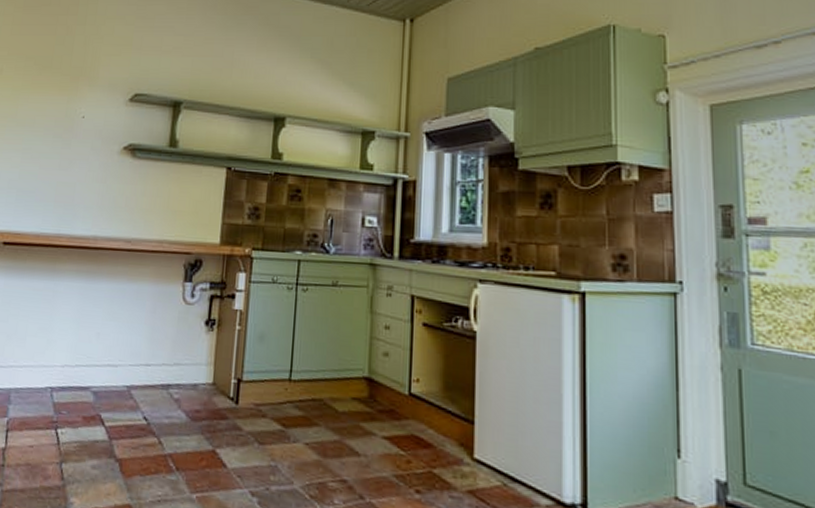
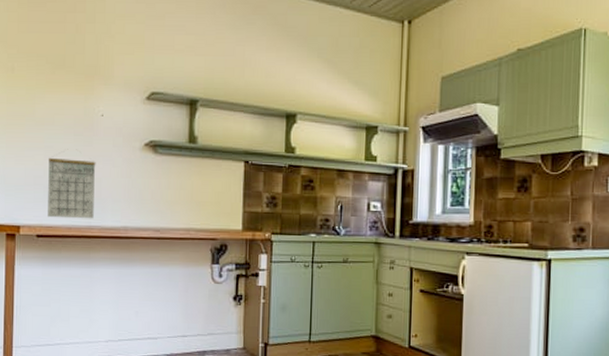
calendar: none [17,160,72,227] -> present [48,157,96,219]

